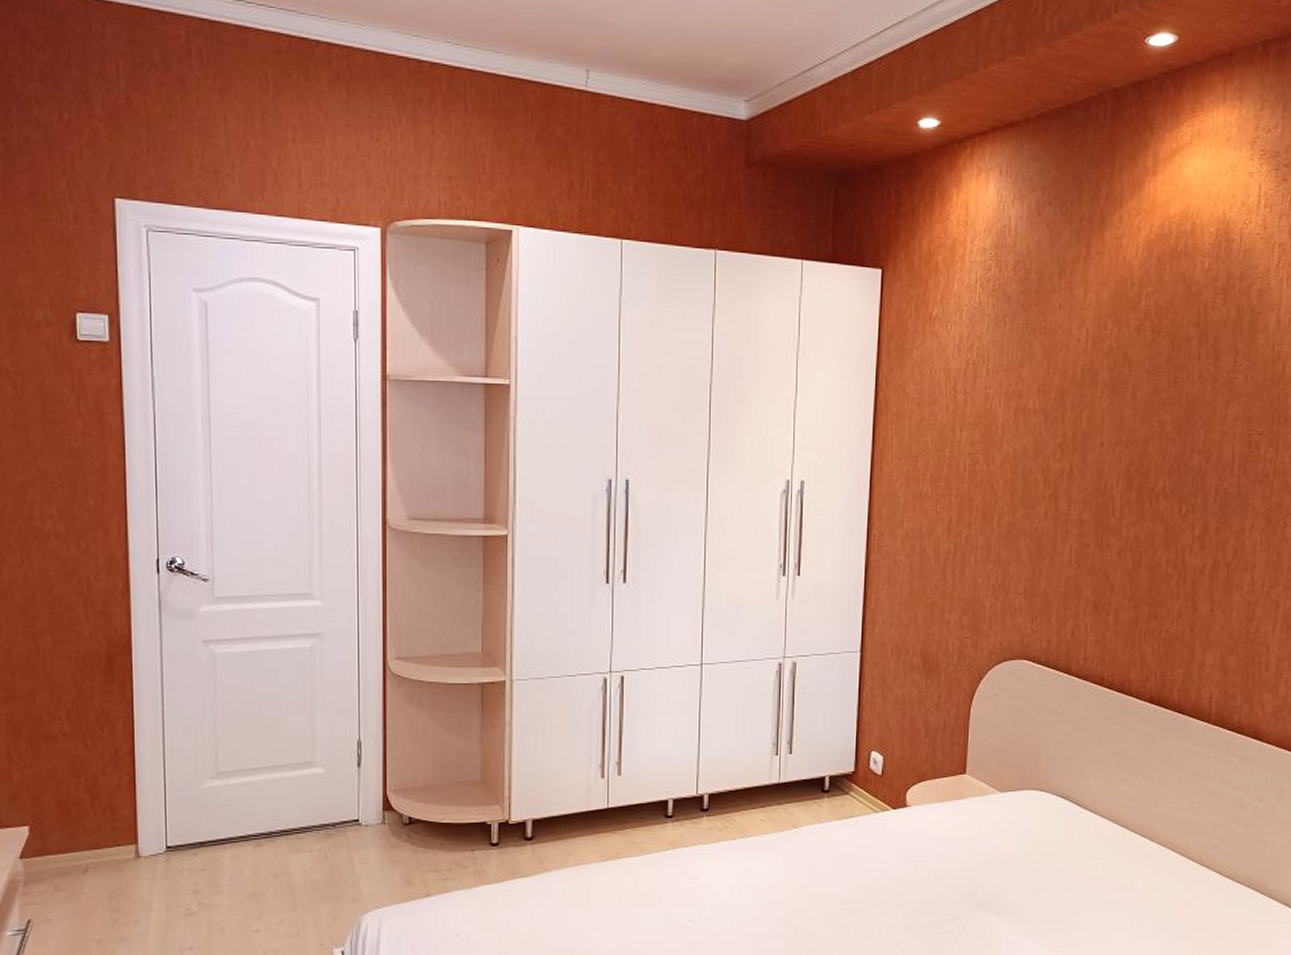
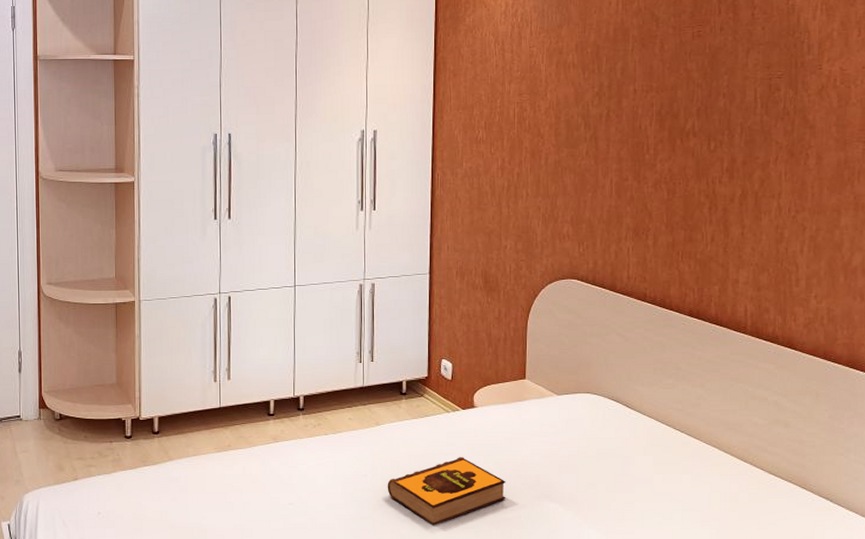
hardback book: none [803,864,939,942] -> present [387,457,506,526]

